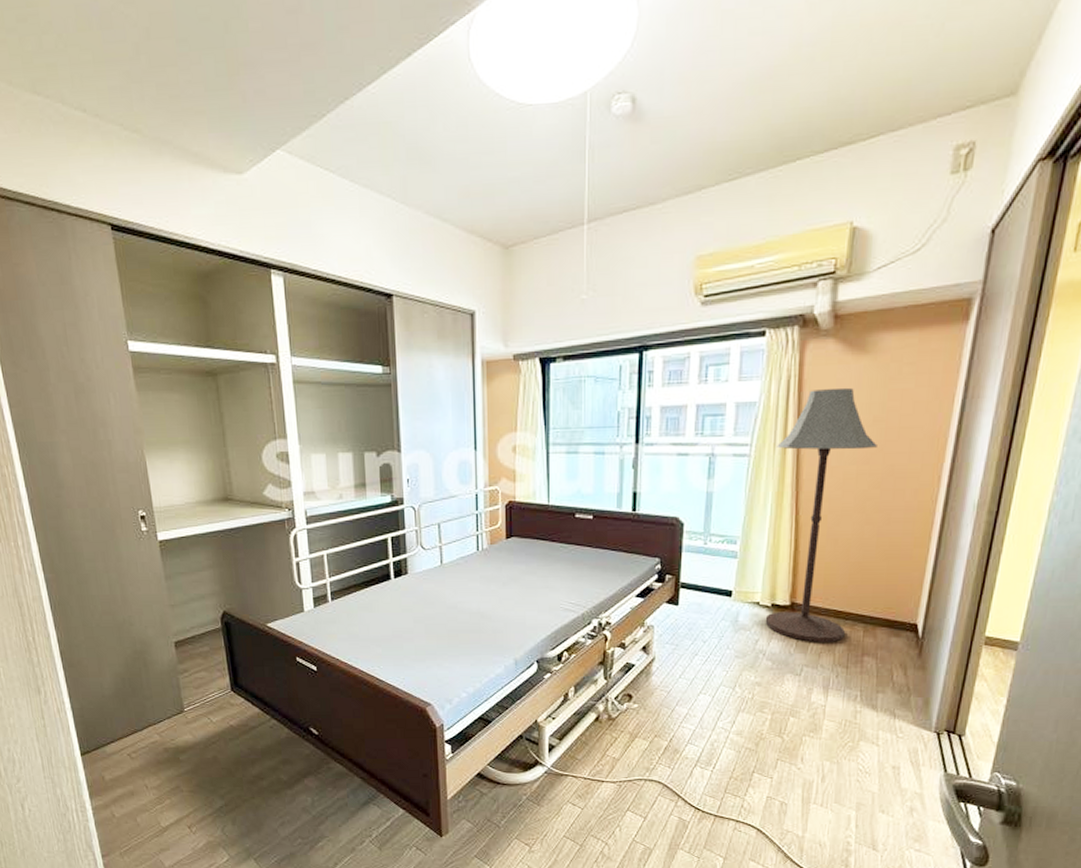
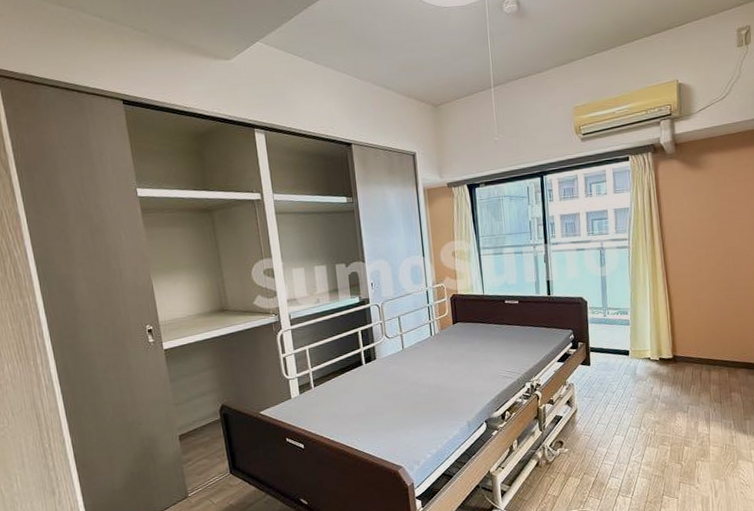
floor lamp: present [765,387,877,642] -> none [647,193,717,385]

